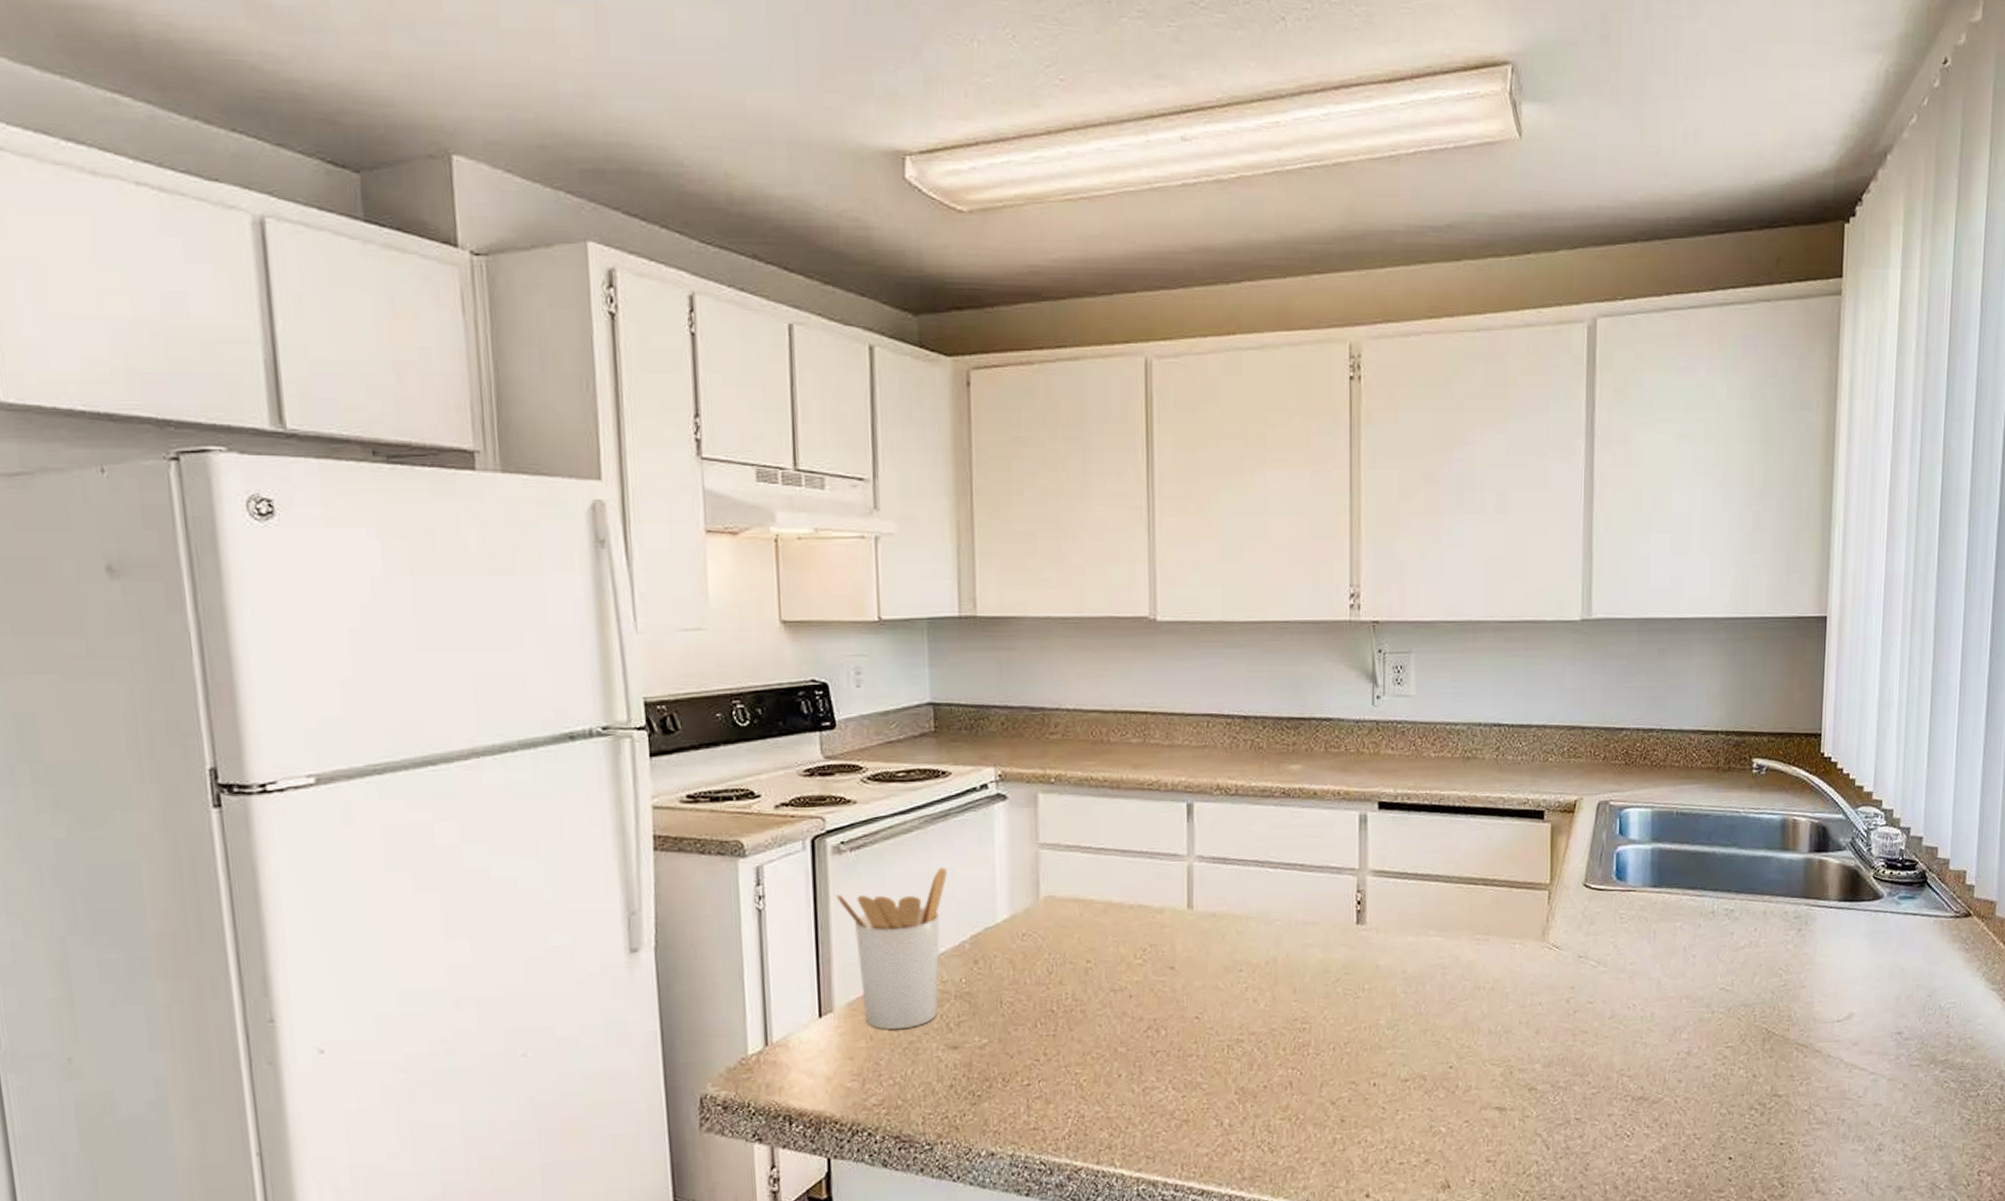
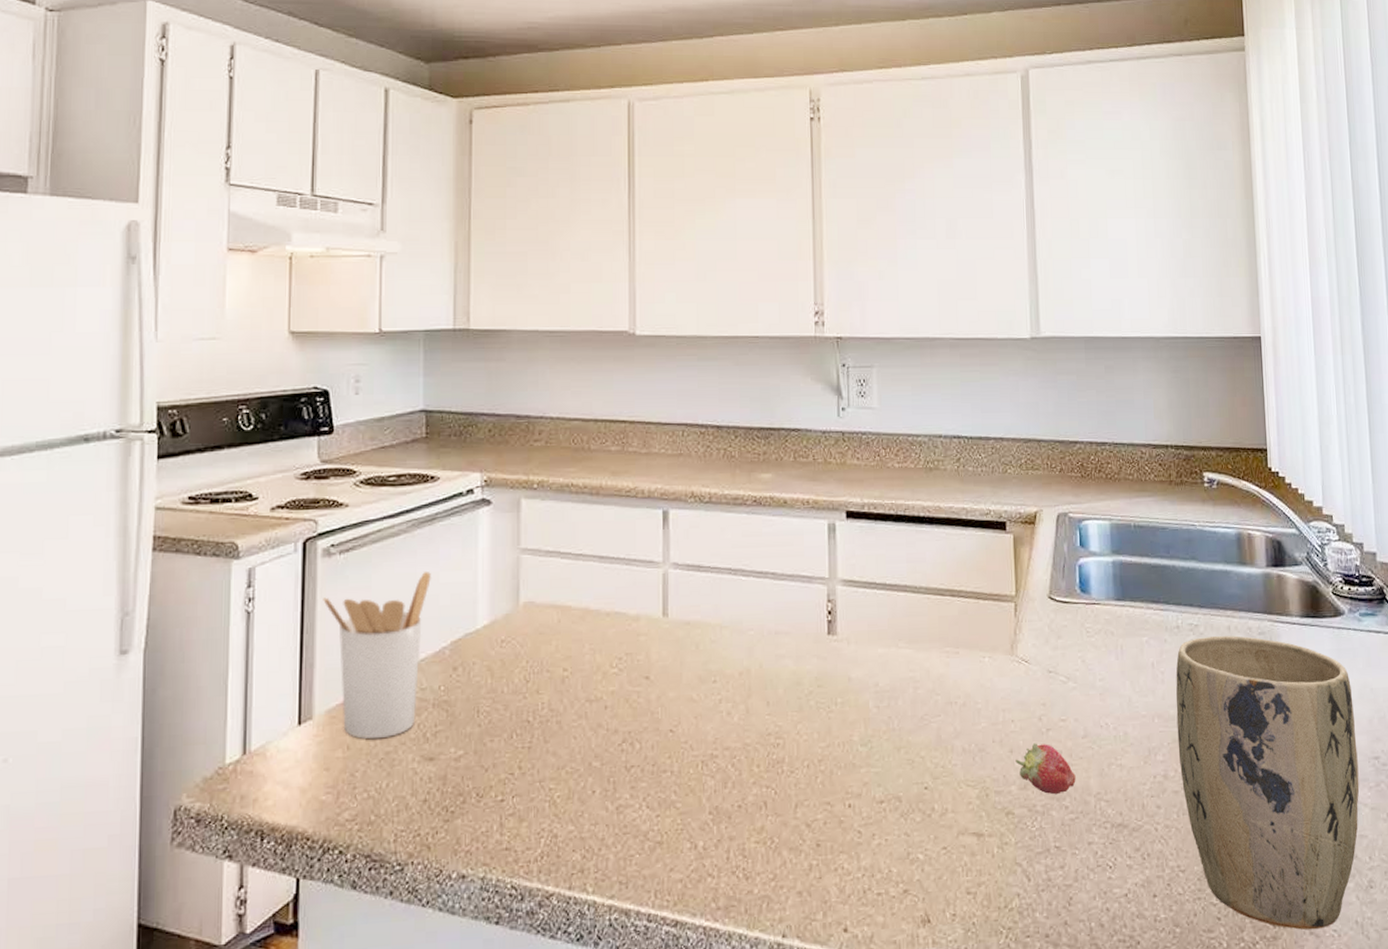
fruit: none [1541,1024,1600,1072] -> present [1015,743,1076,795]
plant pot: none [1703,920,1882,1189] -> present [1175,635,1360,930]

